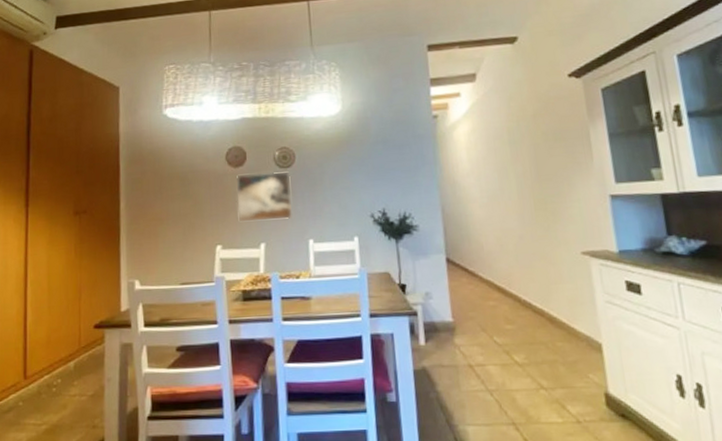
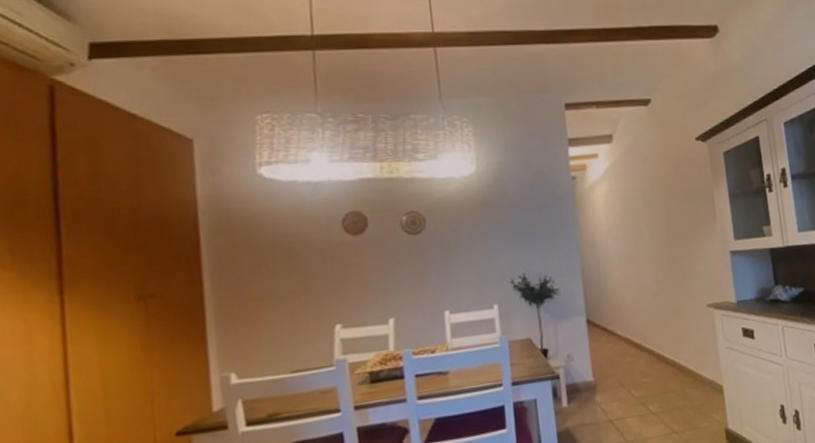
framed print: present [235,171,292,221] -> none [355,238,425,296]

